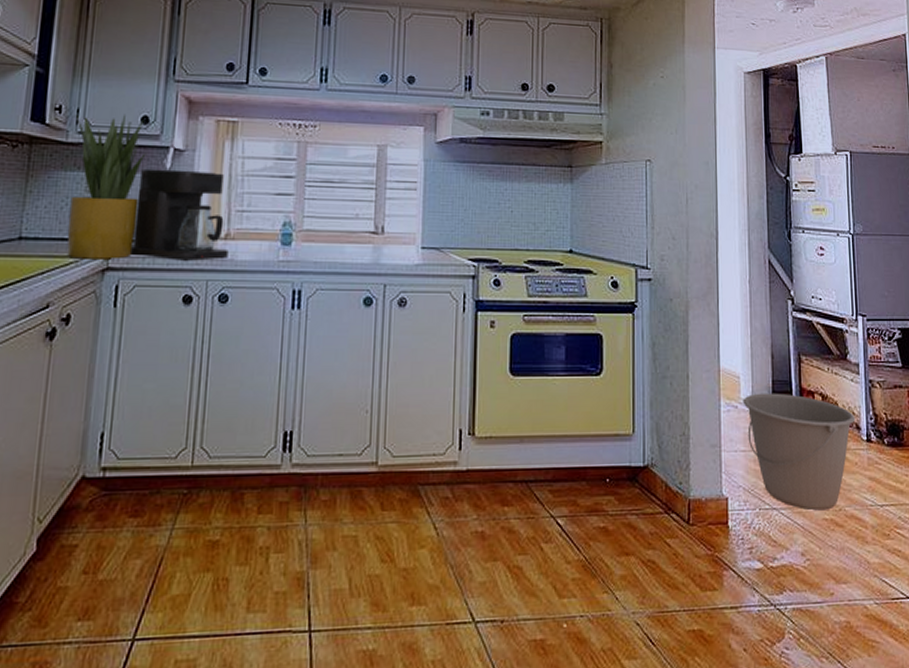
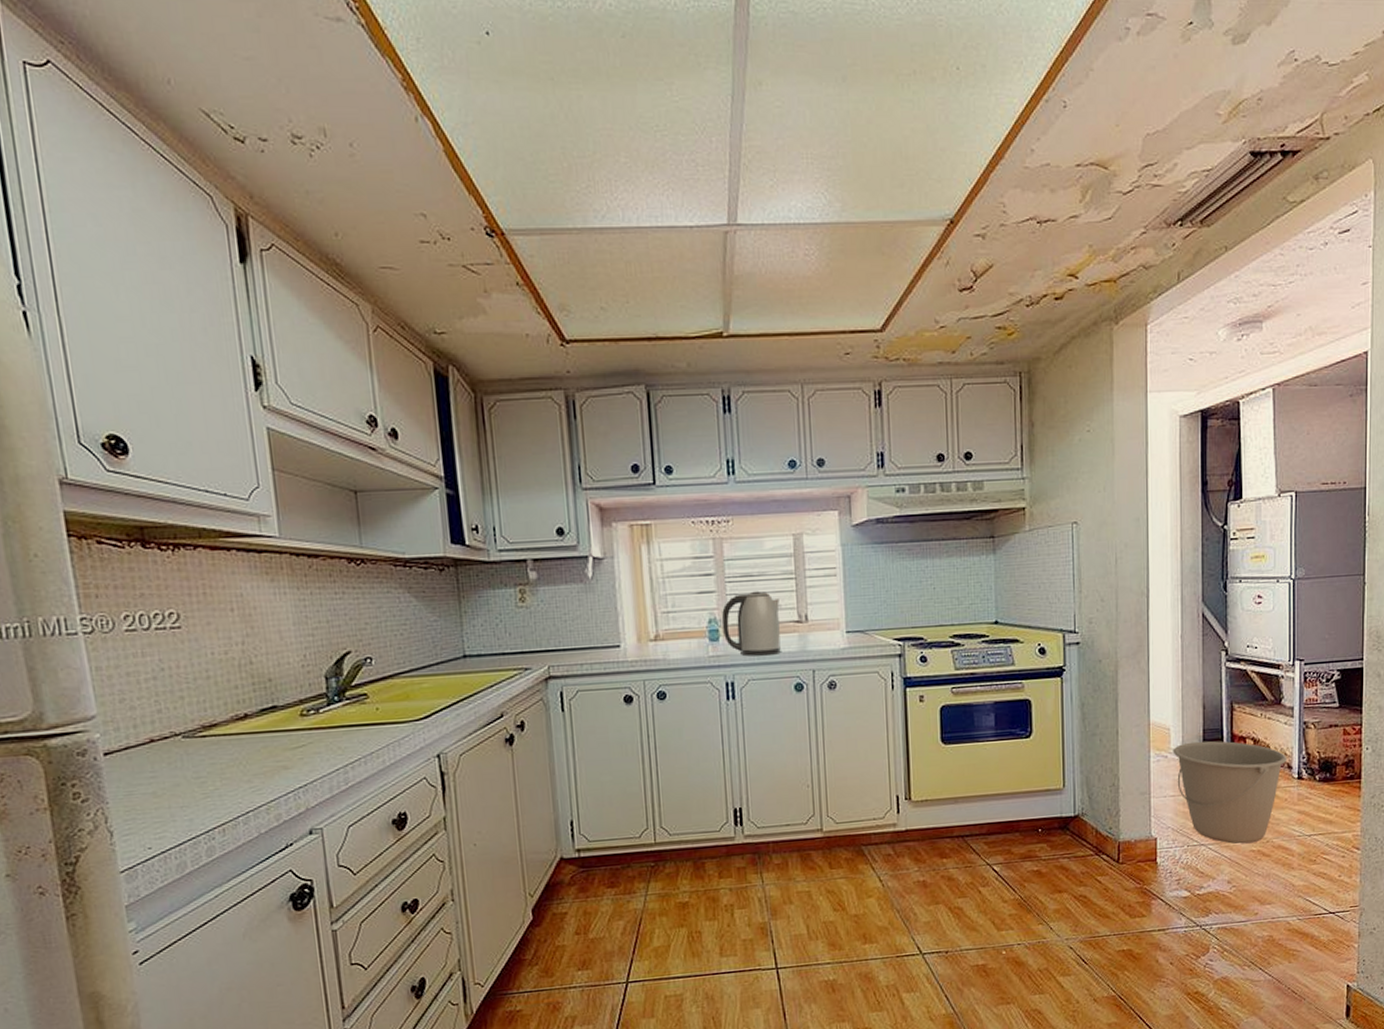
planter: present [67,114,146,260] -> none [492,527,570,671]
coffee maker: present [131,168,229,262] -> none [565,577,661,665]
kettle: none [297,197,357,266] -> present [722,590,781,657]

